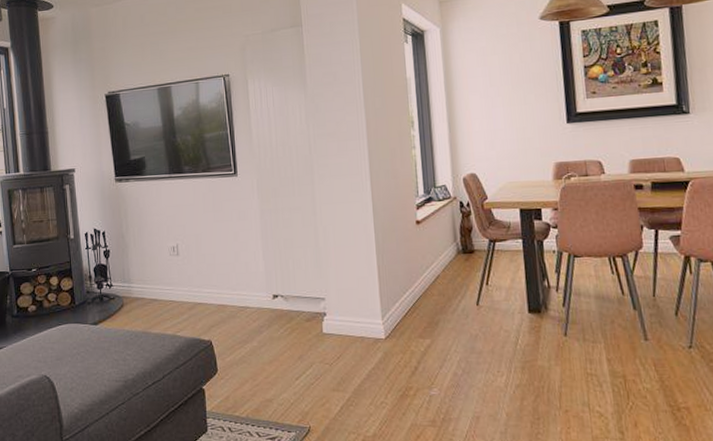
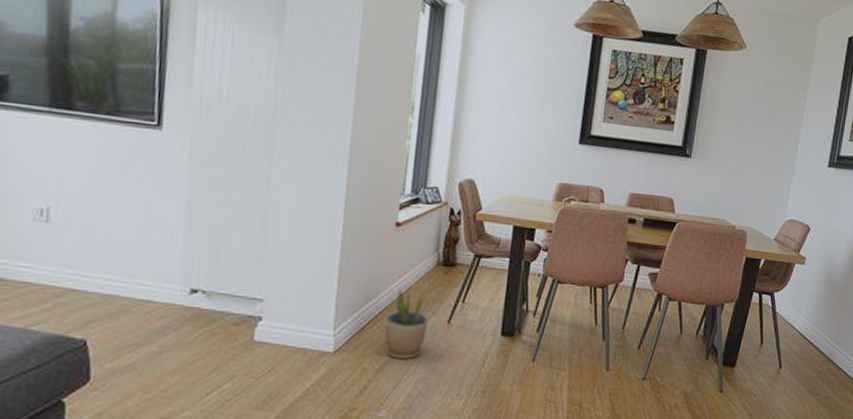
potted plant: none [422,271,460,342] -> present [384,283,428,360]

